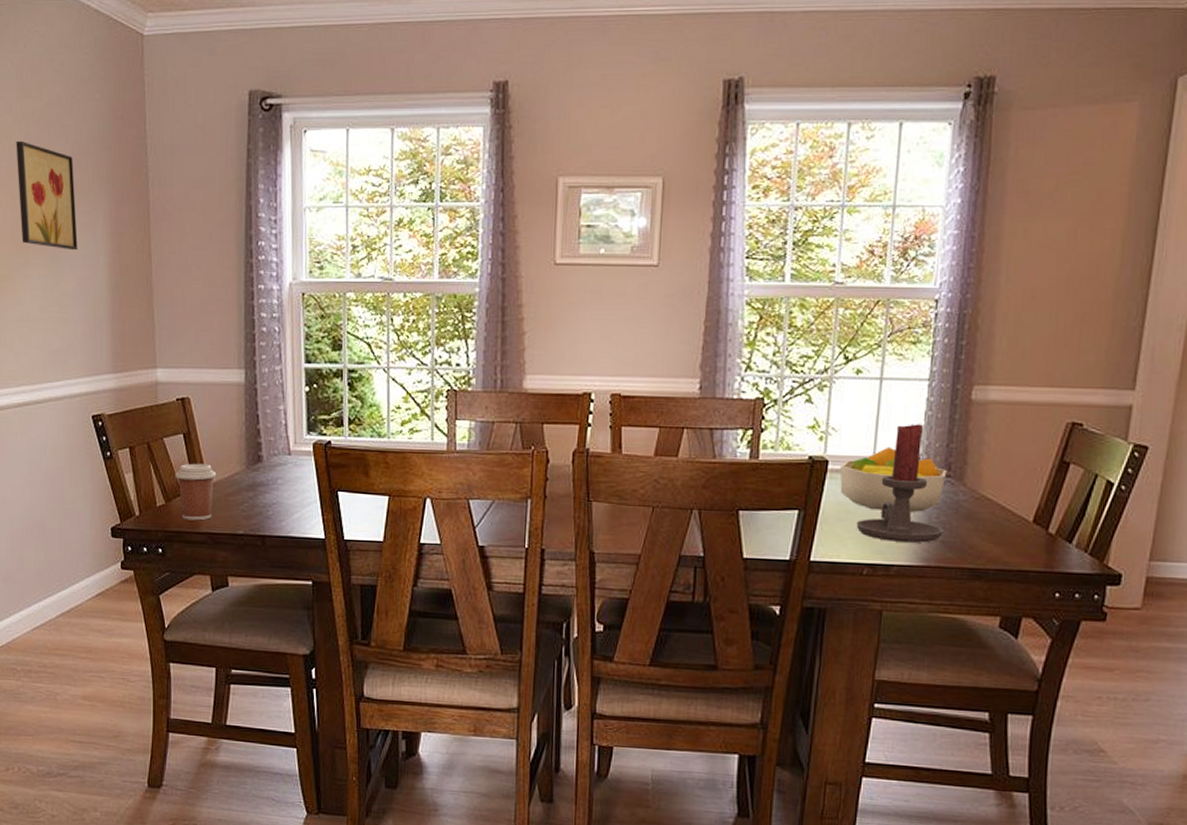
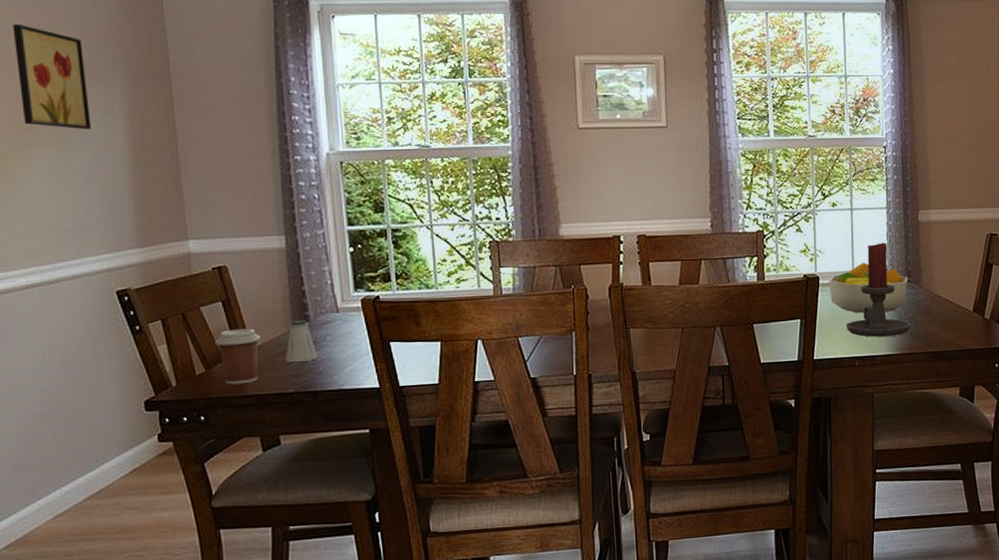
saltshaker: none [238,460,268,503] -> present [286,320,318,362]

